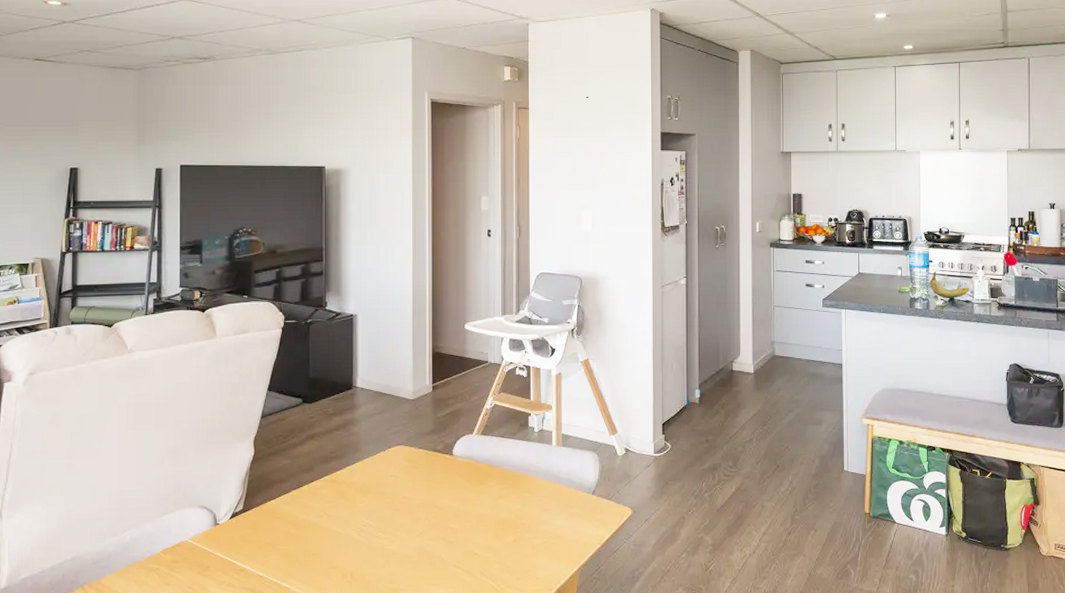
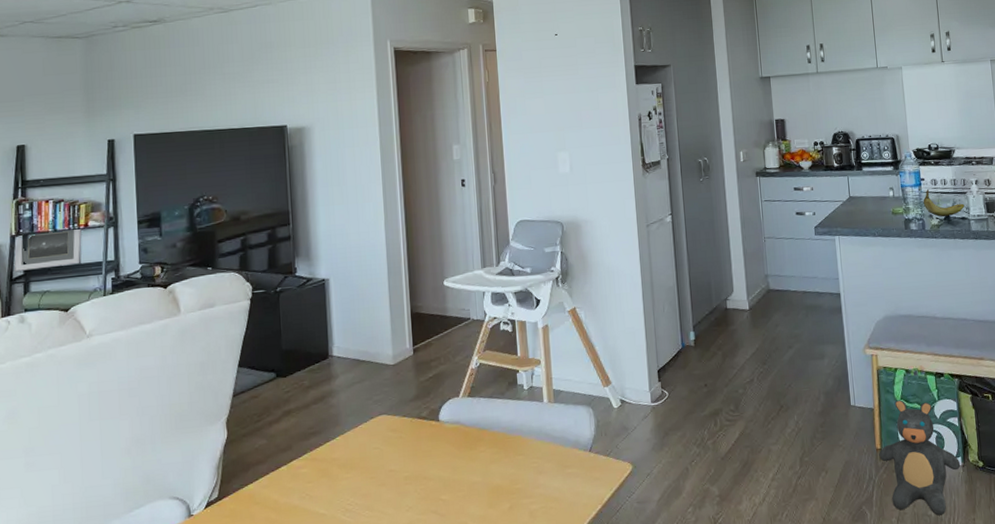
picture frame: none [64,251,127,286] -> present [14,229,82,271]
stuffed animal: none [867,469,945,580] -> present [879,400,961,516]

